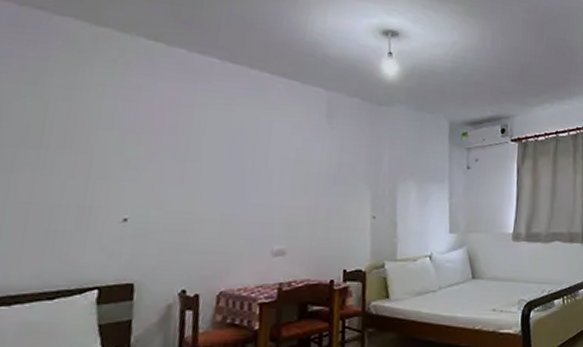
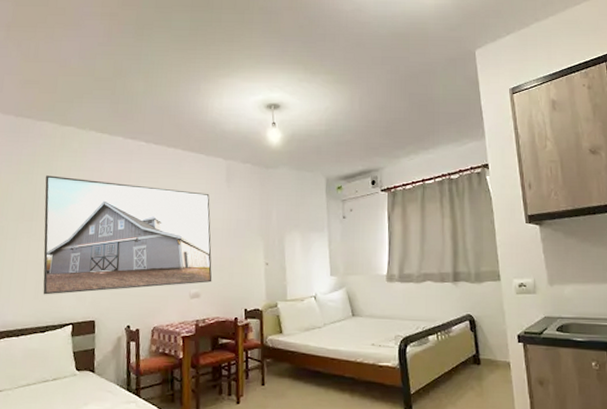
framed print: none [53,89,305,250] -> present [43,175,212,295]

